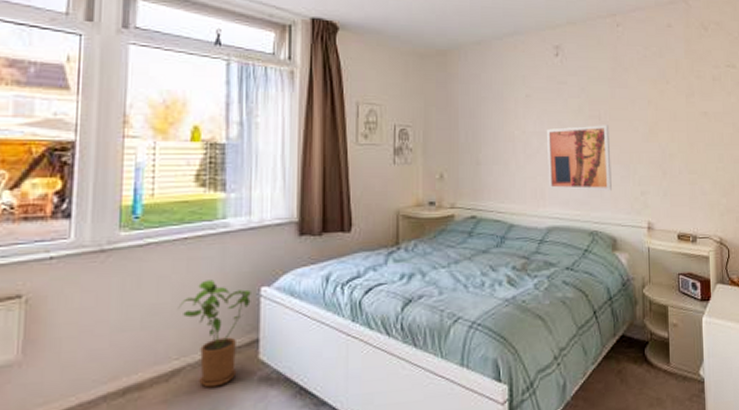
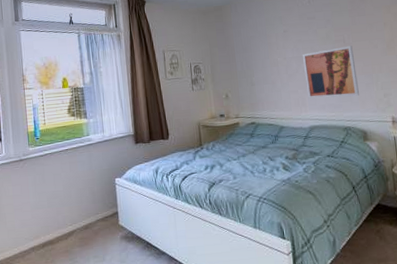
house plant: present [178,279,251,388] -> none [67,175,110,243]

